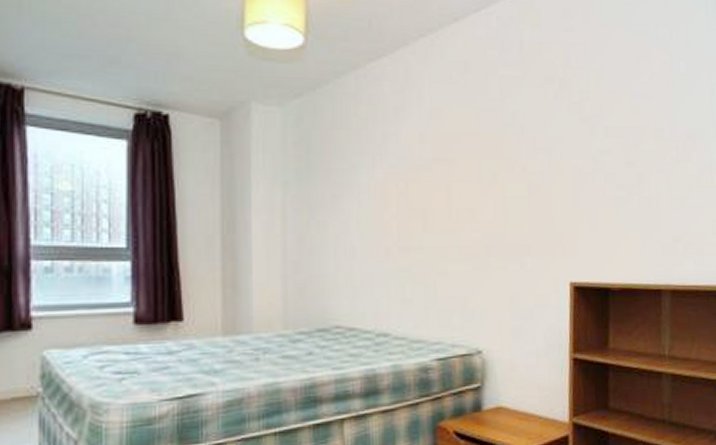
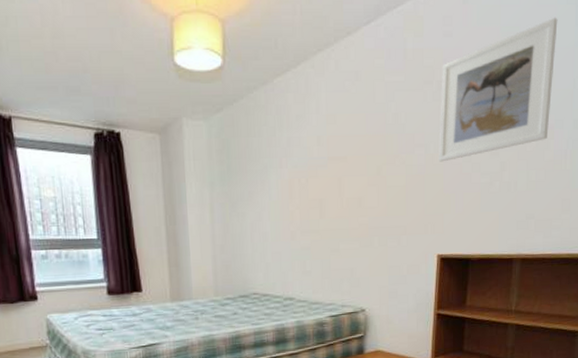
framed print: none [564,19,689,171] -> present [439,17,558,162]

